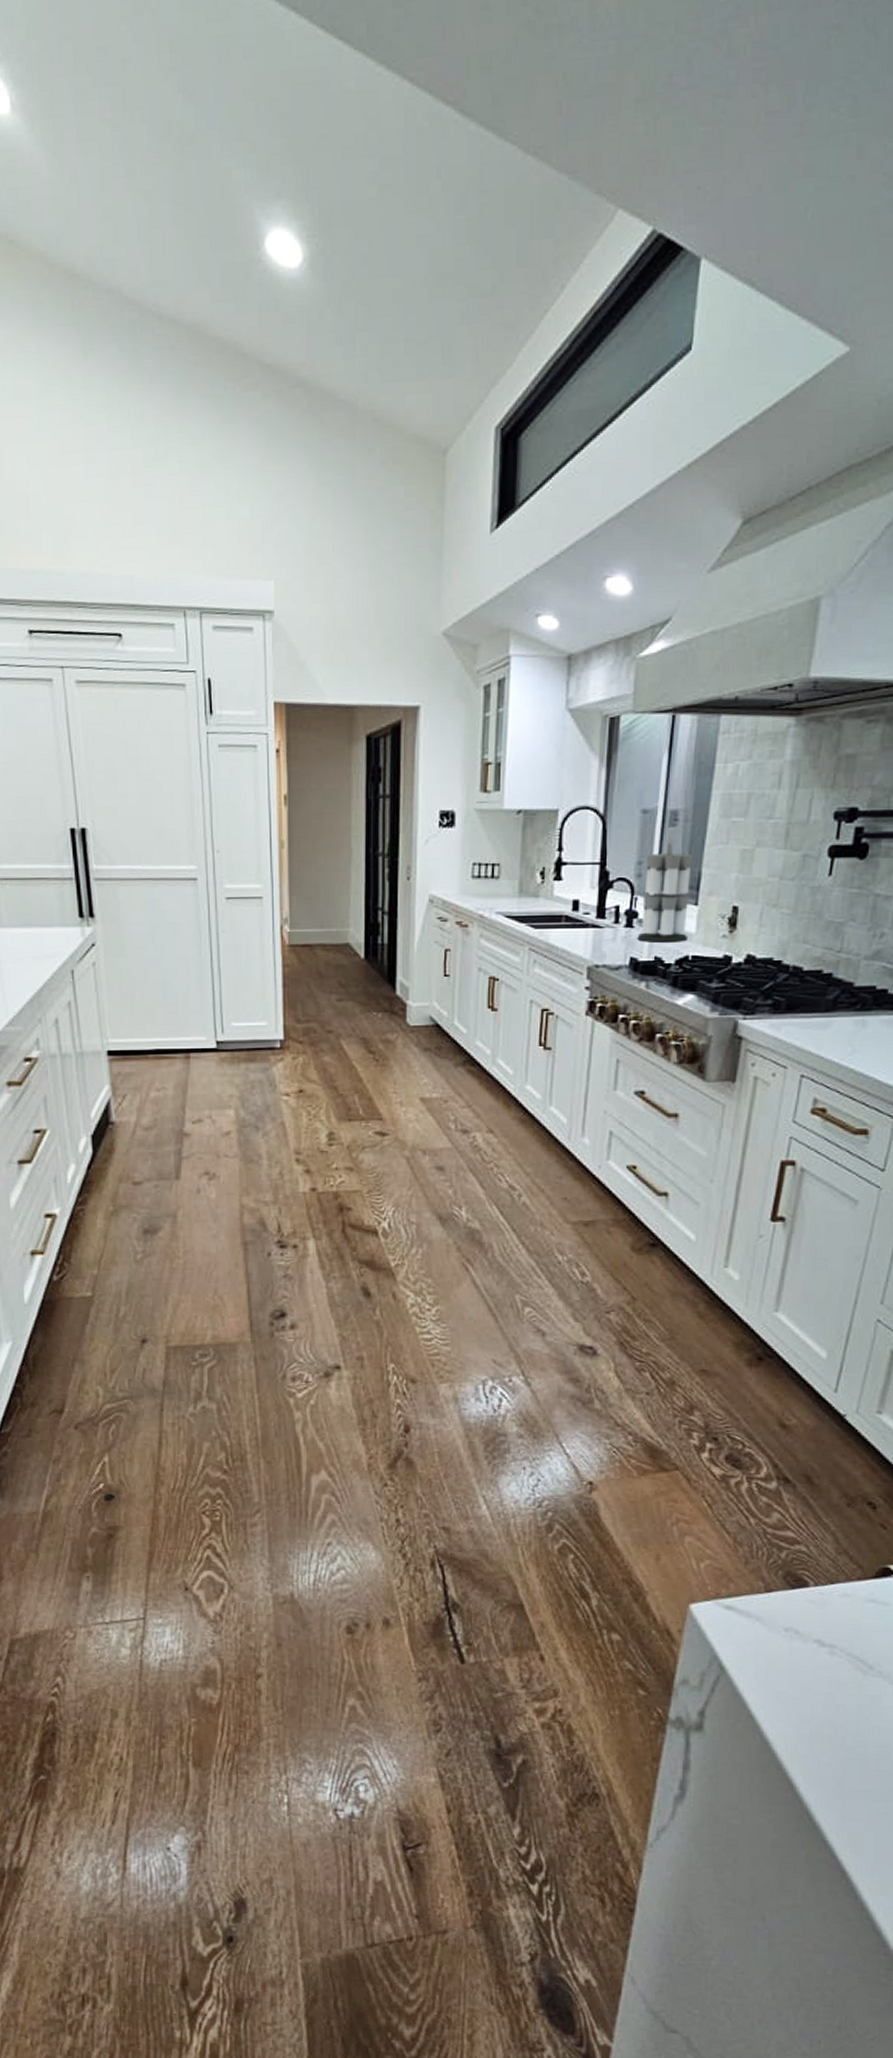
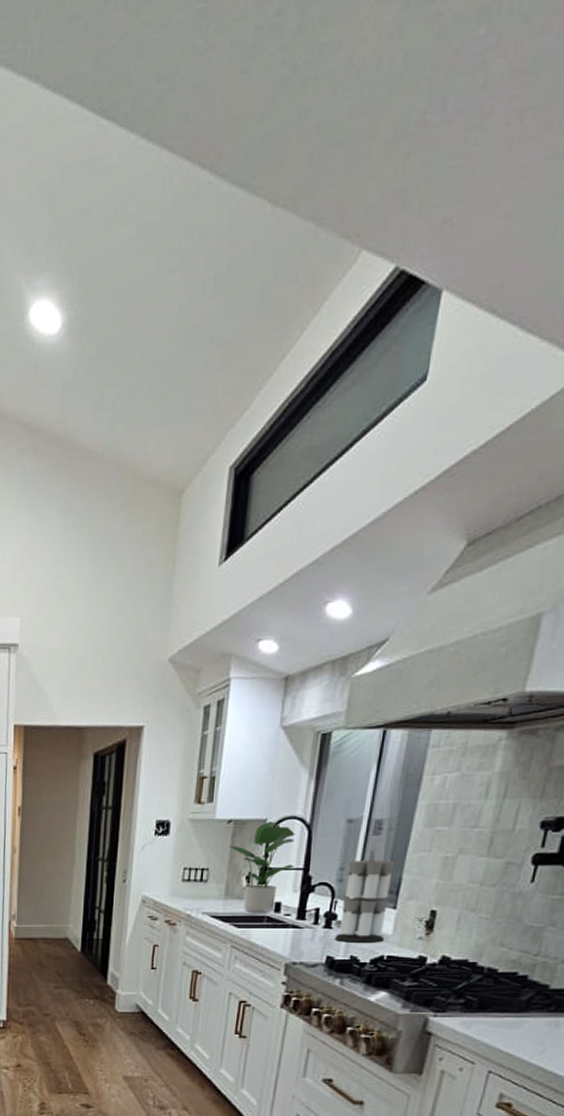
potted plant: none [519,812,590,912] -> present [228,821,295,913]

